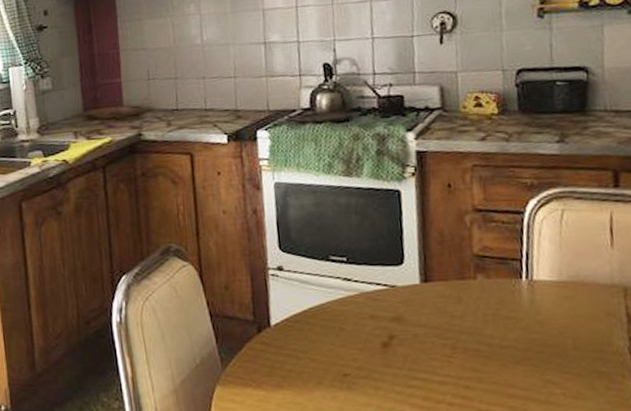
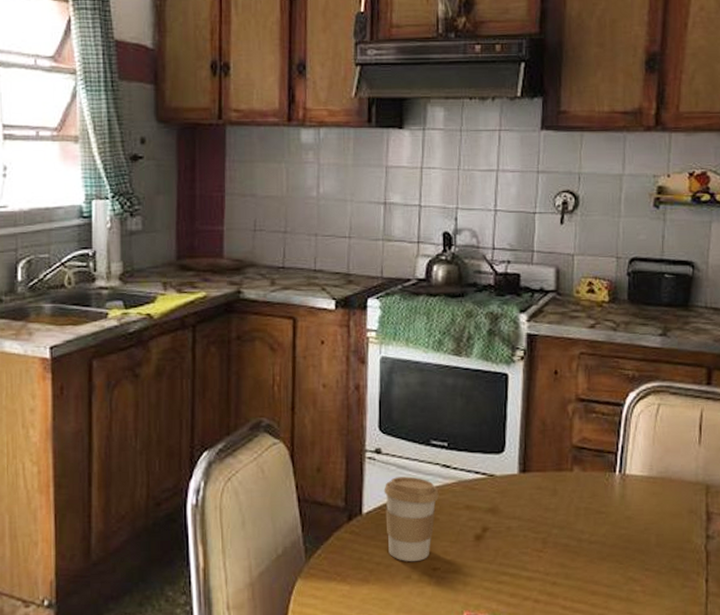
coffee cup: none [289,290,343,368] -> present [384,476,439,561]

